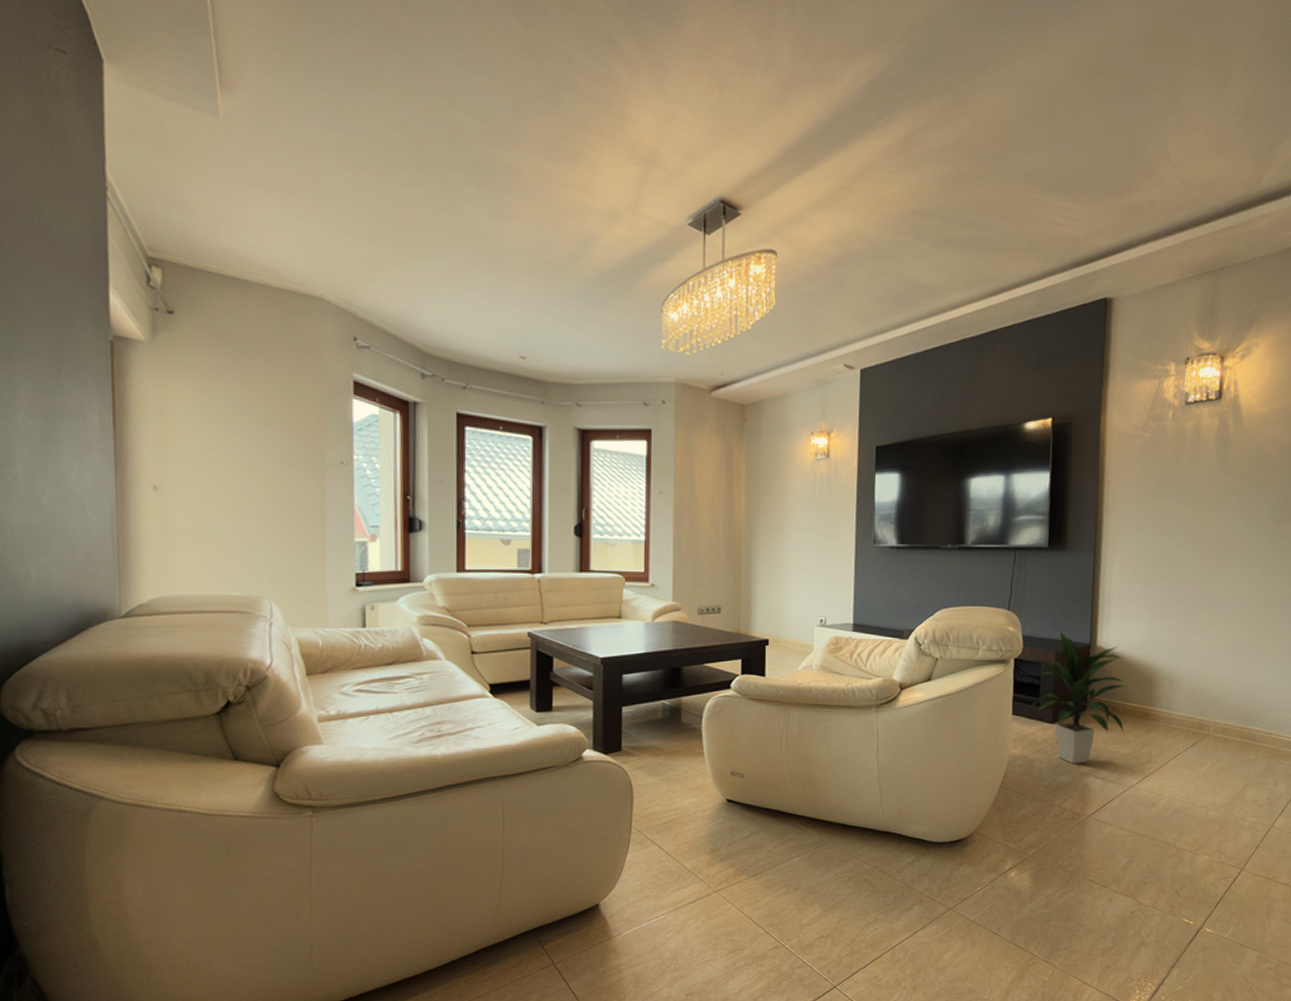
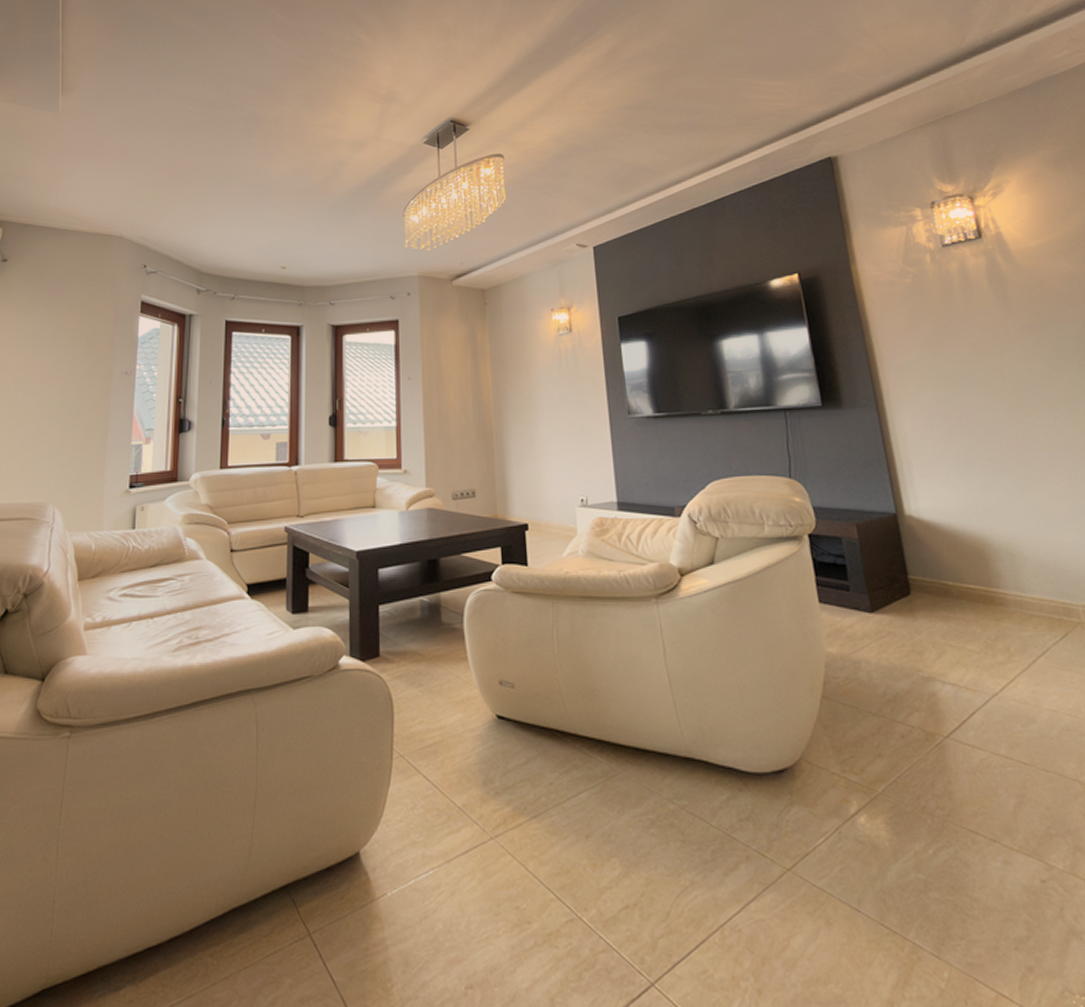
indoor plant: present [1025,631,1129,764] -> none [821,499,965,665]

